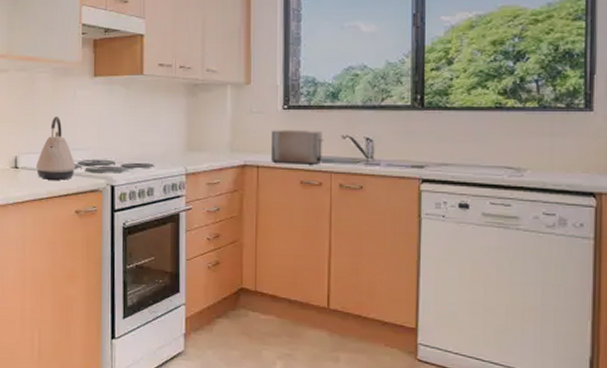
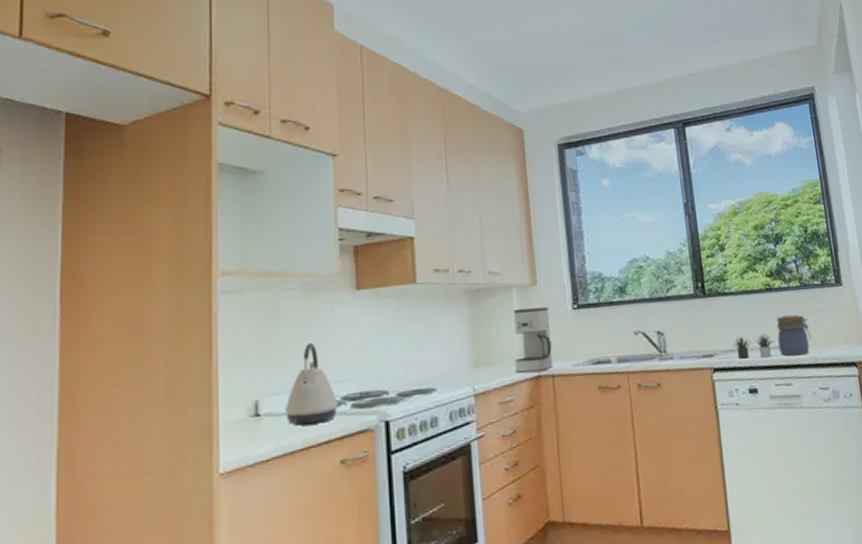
coffee maker: none [224,105,260,162] -> present [513,307,553,373]
toaster: present [270,130,324,165] -> none [562,328,618,369]
succulent plant: none [447,151,497,176] -> present [732,333,774,360]
jar: none [501,136,543,178] -> present [776,314,812,357]

